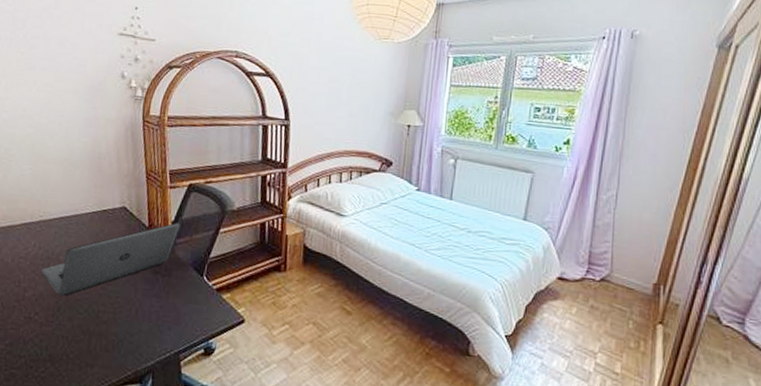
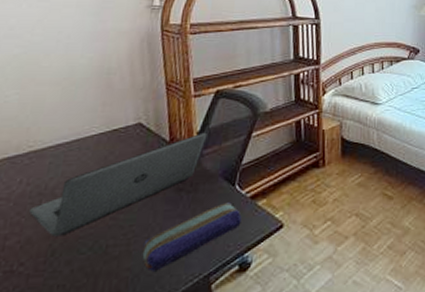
pencil case: none [125,290,208,341] -> present [142,202,242,273]

